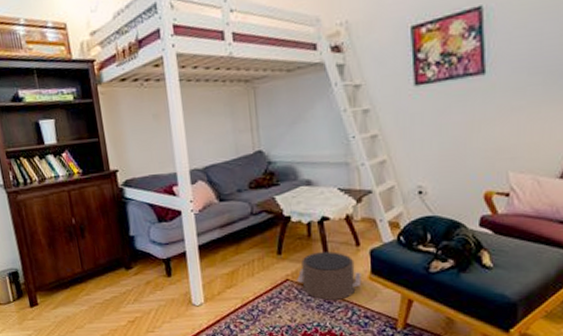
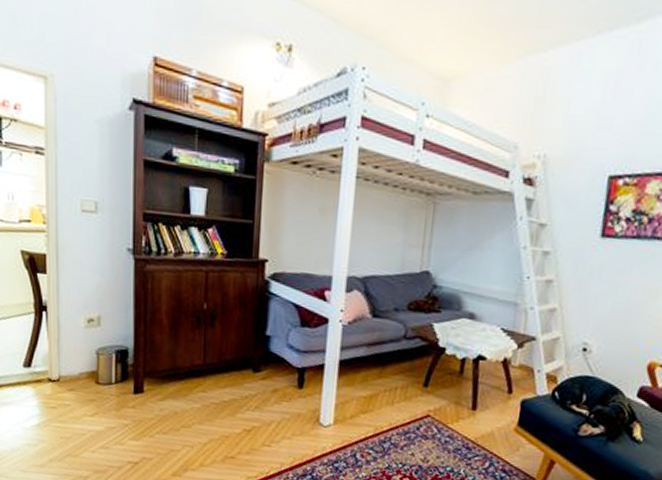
pouf: present [297,251,362,300] -> none [438,391,508,448]

